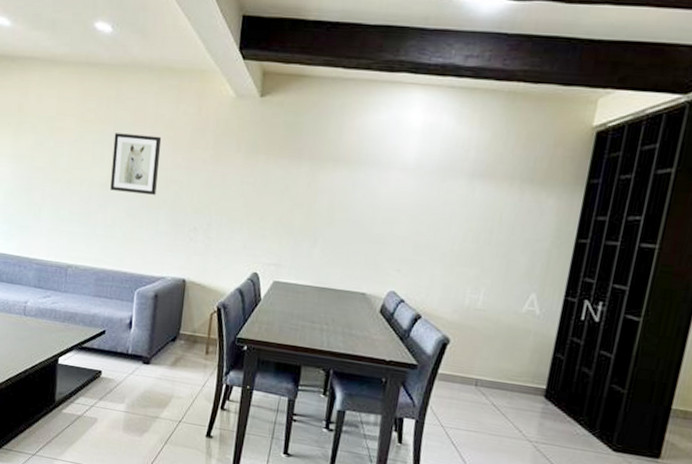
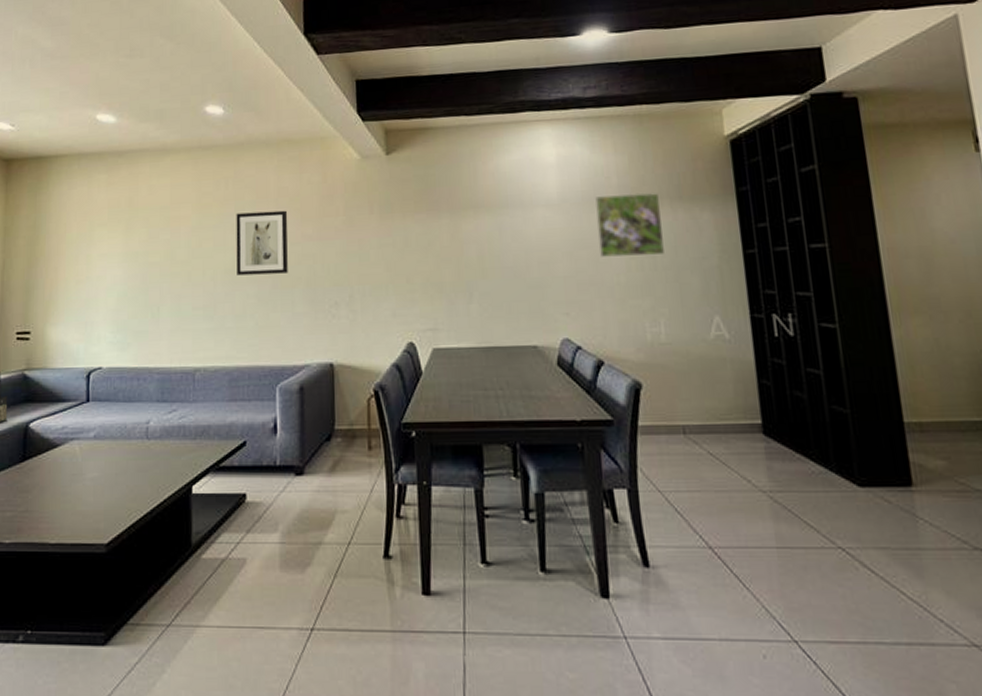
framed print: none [440,167,512,232] -> present [595,192,665,257]

